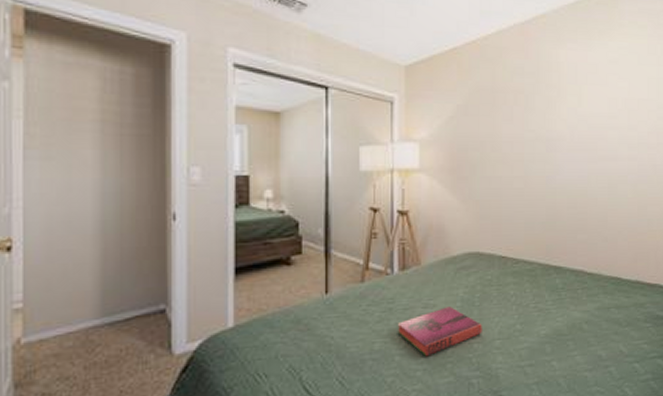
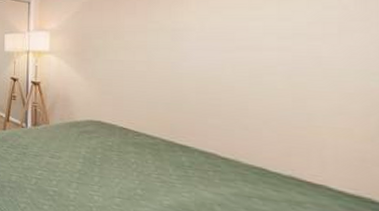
hardback book: present [398,307,482,357] -> none [30,160,103,196]

